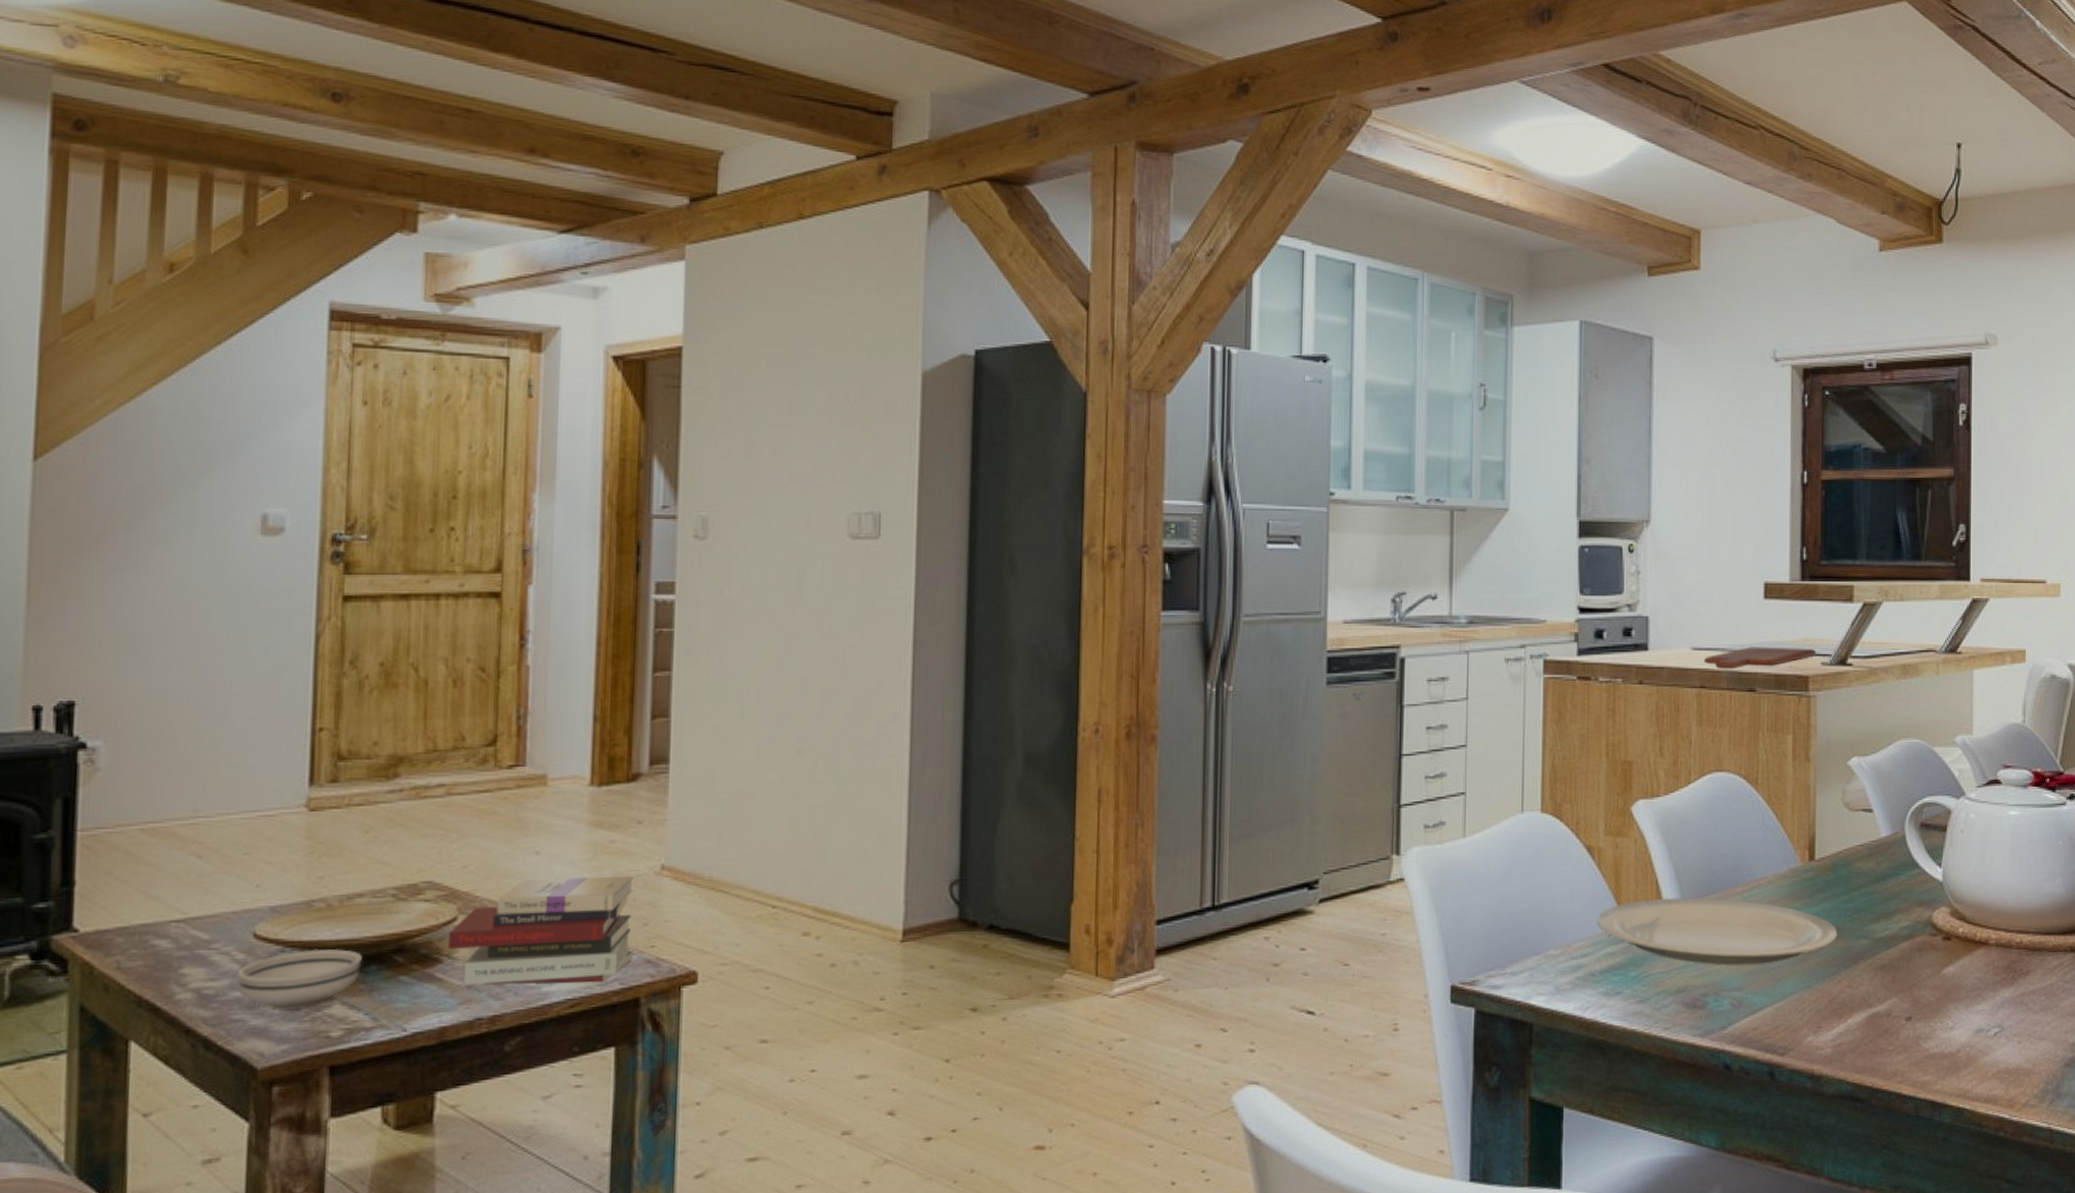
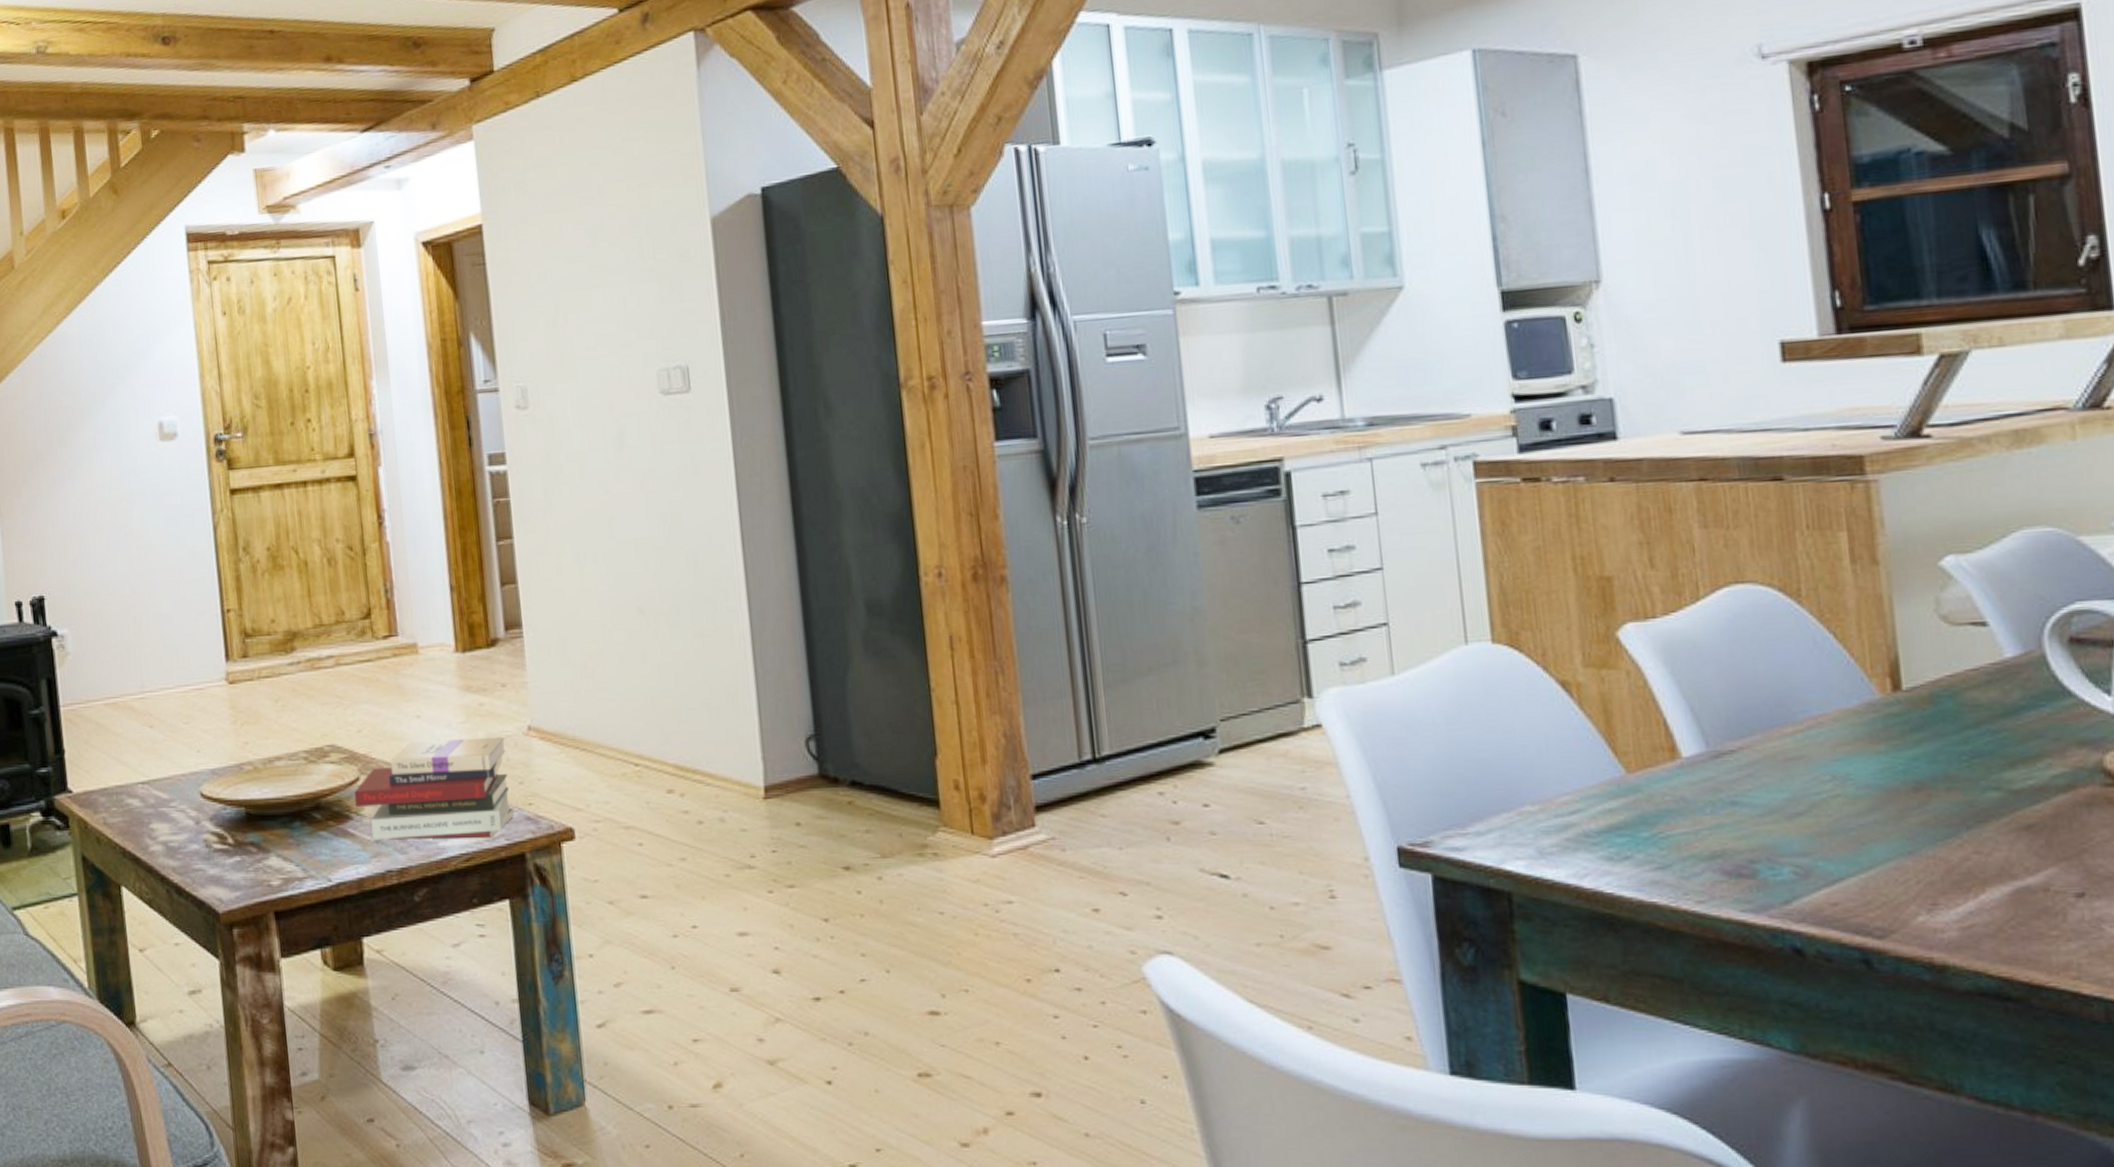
bowl: present [237,948,362,1009] -> none [192,806,288,860]
plate: present [1597,897,1838,965] -> none [1585,740,1950,825]
cutting board: present [1703,647,1816,670] -> none [1700,420,1871,456]

